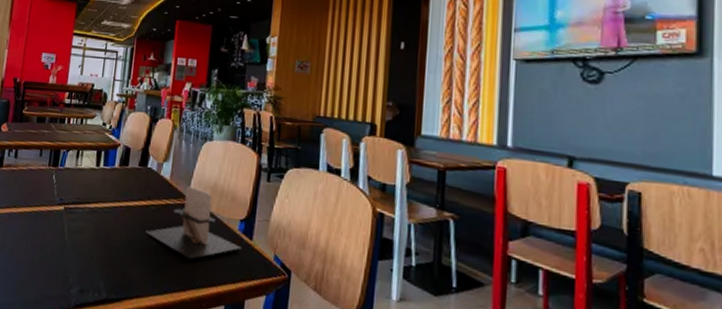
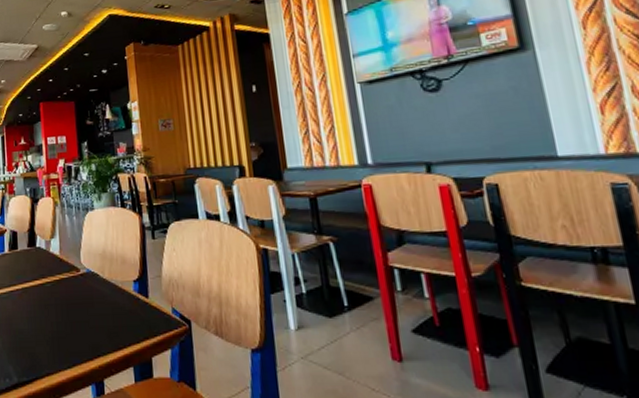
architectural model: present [145,186,241,259] -> none [44,257,139,328]

